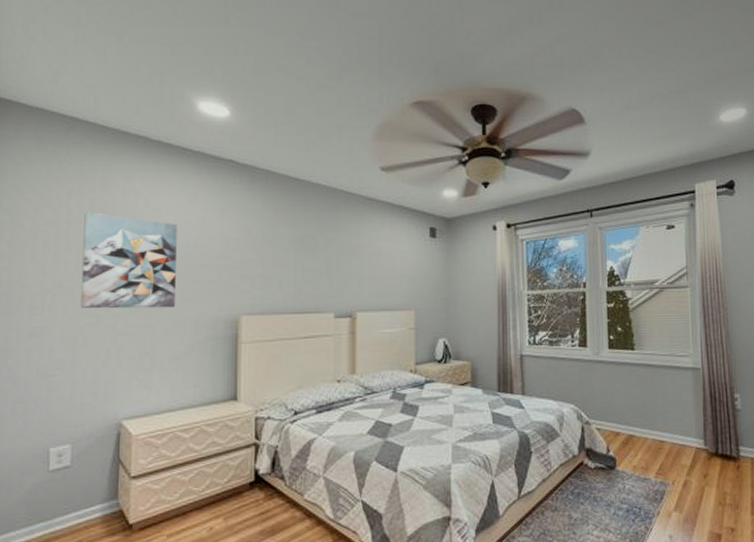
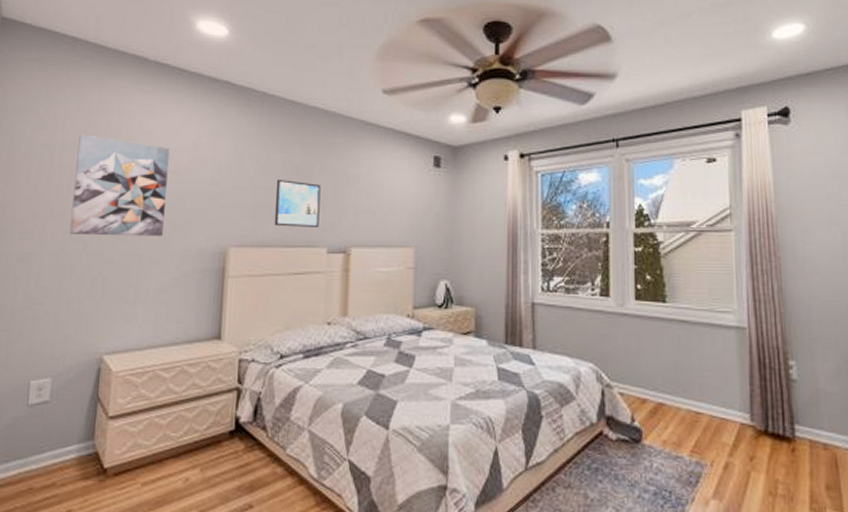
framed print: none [283,252,326,295] -> present [274,180,321,227]

